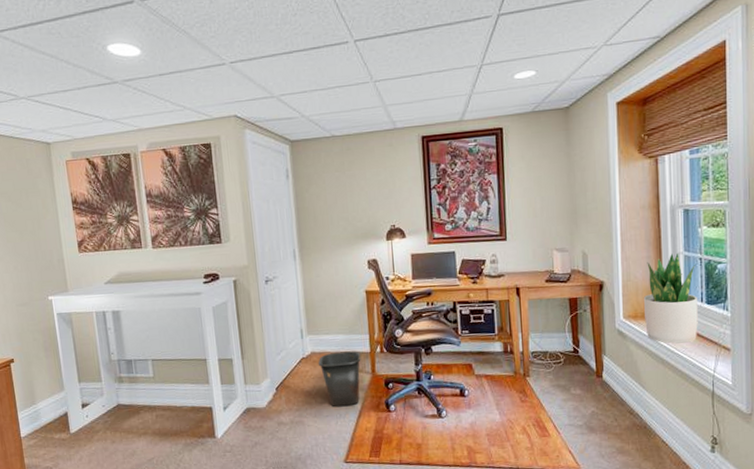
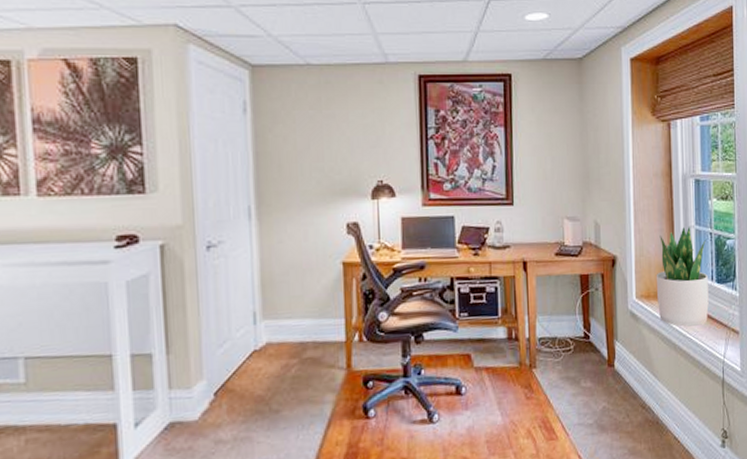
waste bin: present [318,351,361,407] -> none [275,340,334,416]

